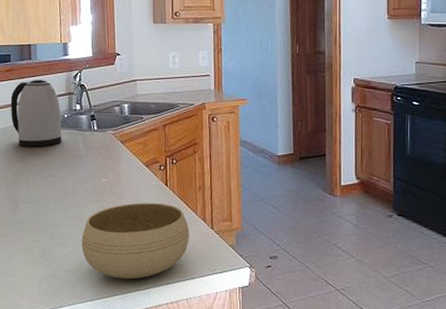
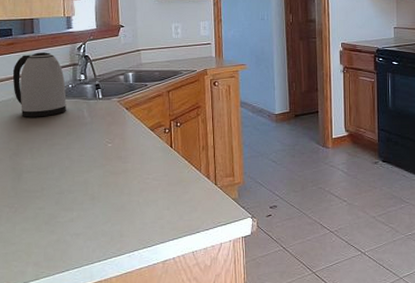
bowl: present [81,202,189,280] -> none [88,163,194,239]

